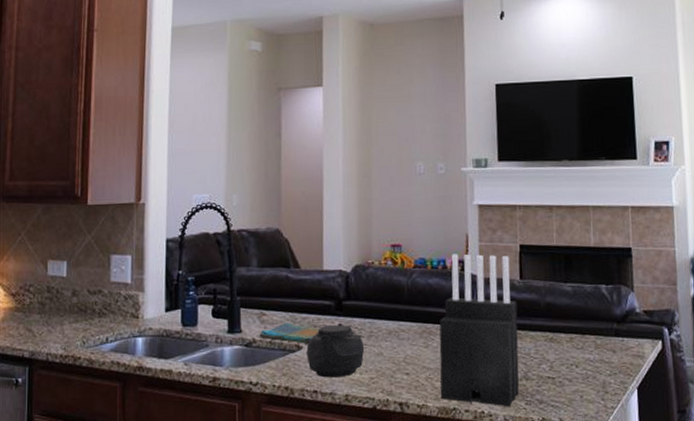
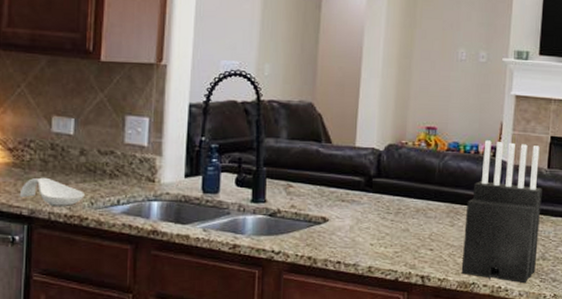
spoon rest: none [21,319,77,348] -> present [19,177,84,207]
dish towel: present [258,323,320,344] -> none [283,196,348,217]
teapot: present [306,323,366,378] -> none [332,198,394,250]

